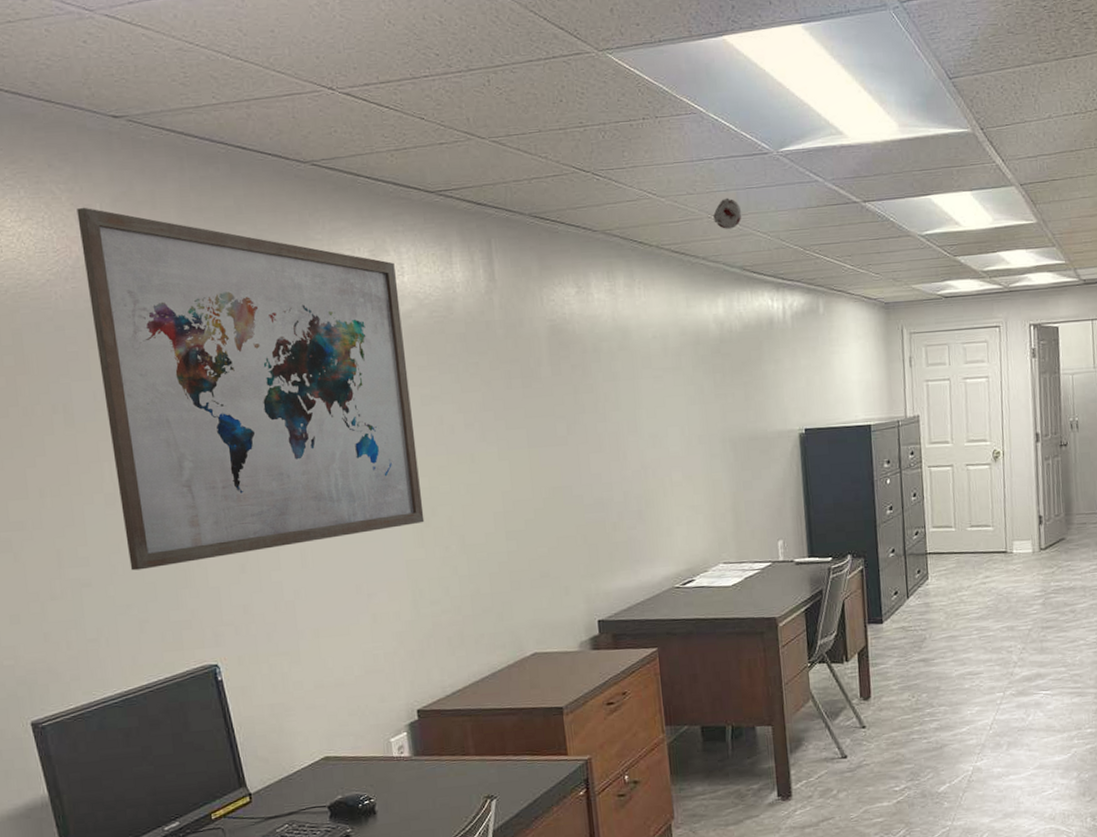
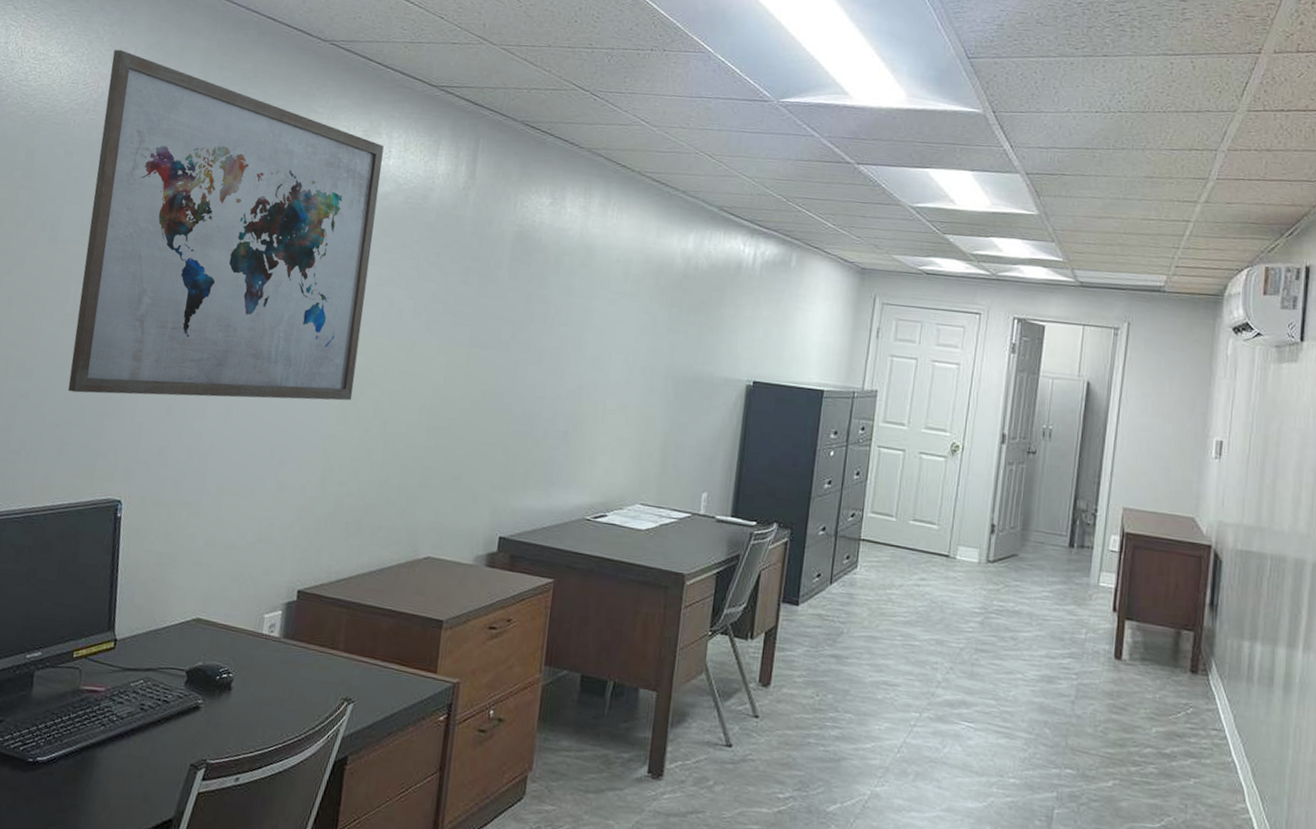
smoke detector: present [713,197,742,229] -> none [701,137,731,168]

